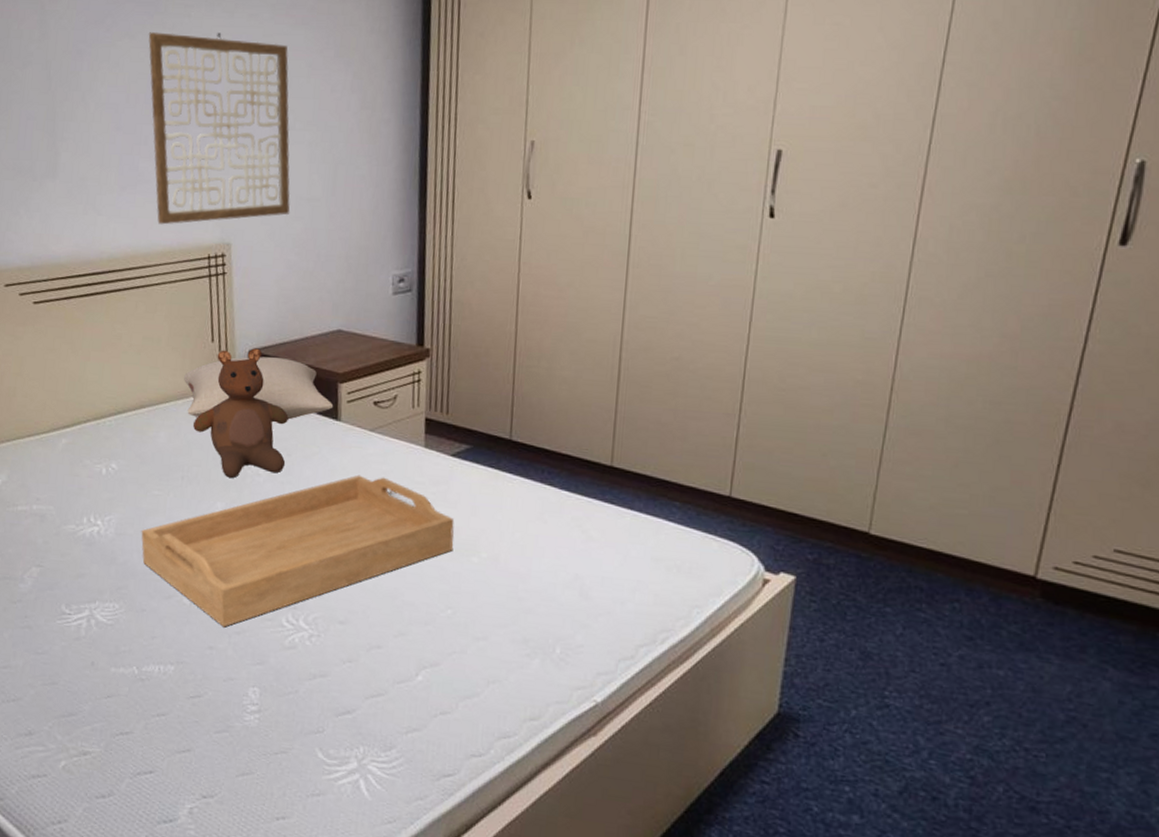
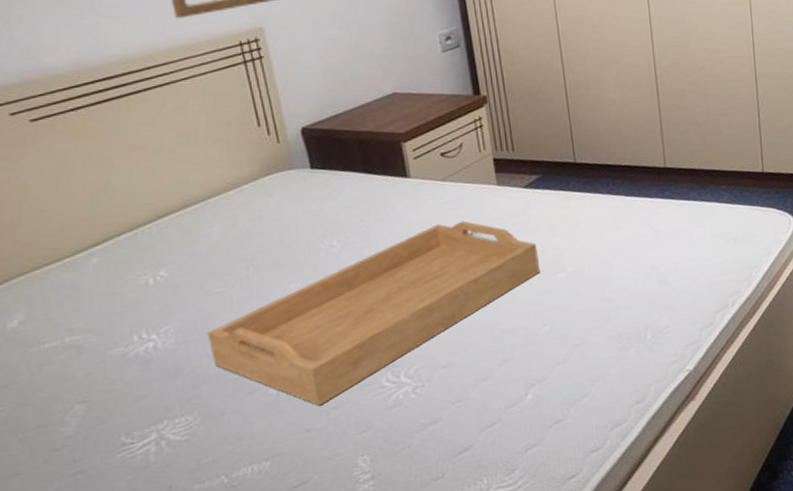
pillow: present [184,356,334,423] -> none [232,128,401,204]
teddy bear: present [193,348,289,479] -> none [251,124,359,257]

